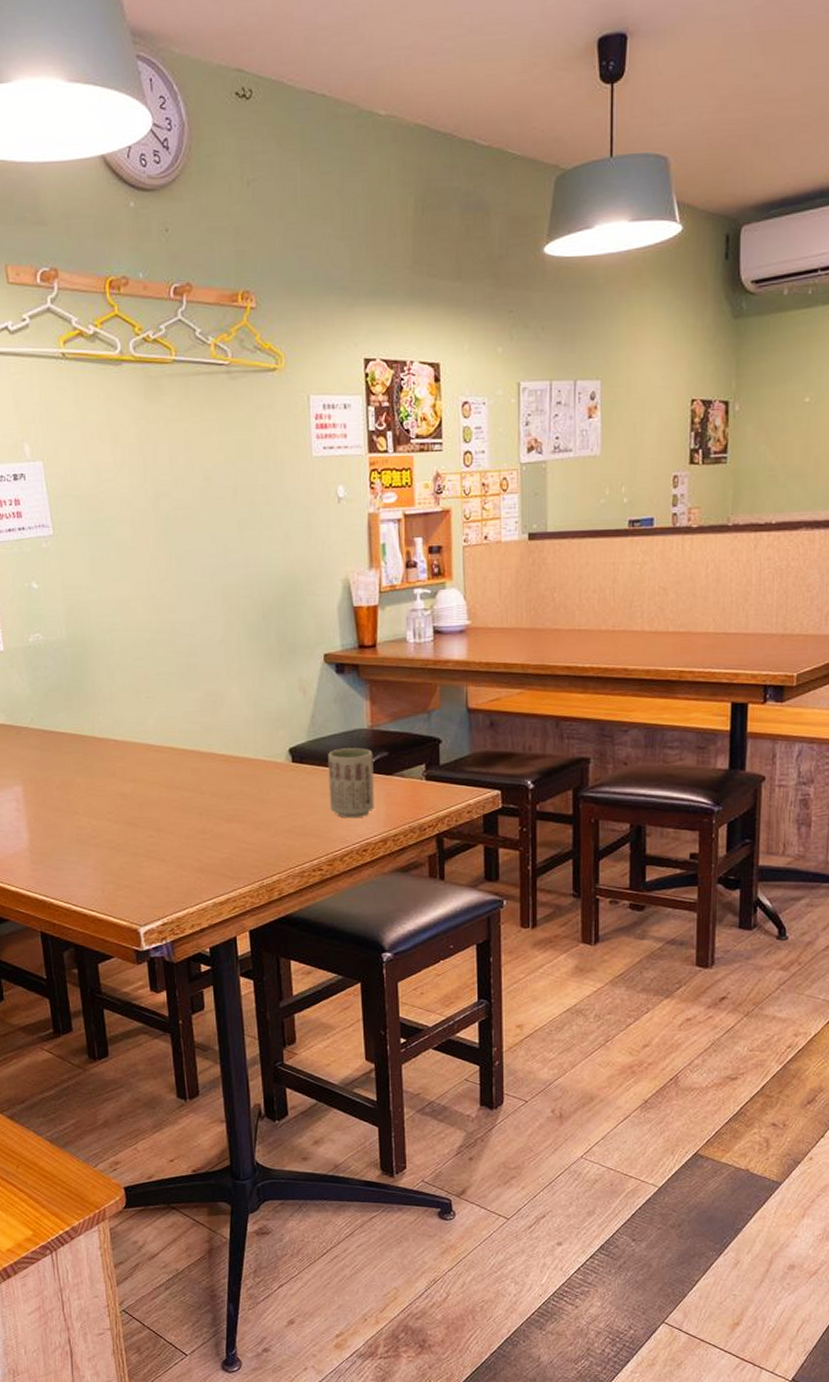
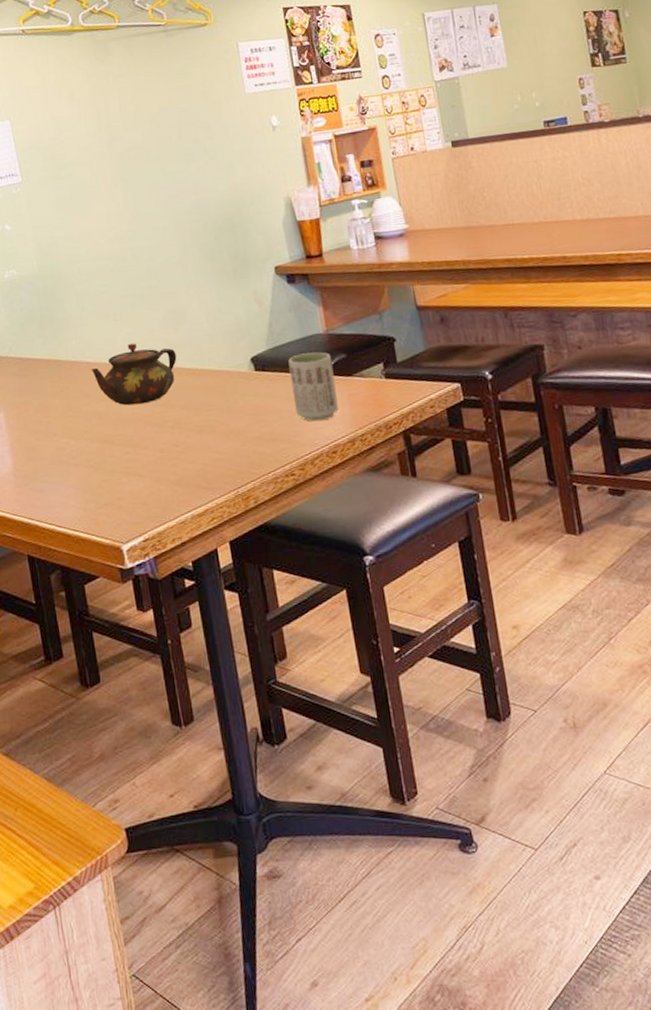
teapot: none [119,723,211,788] -> present [91,343,177,406]

